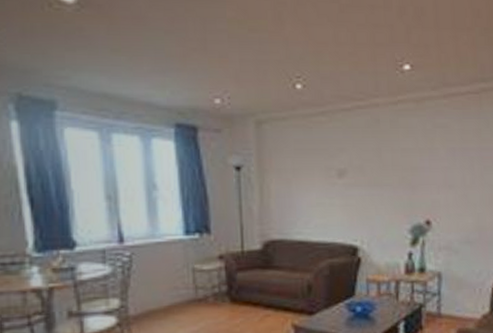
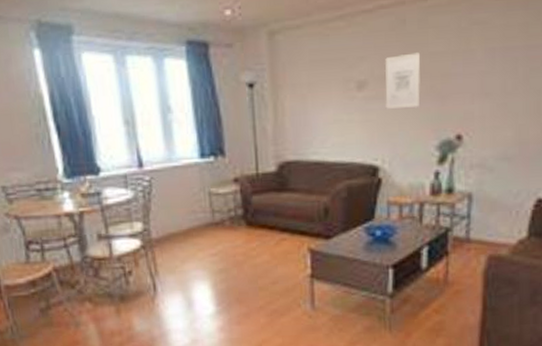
wall art: none [362,148,394,196] -> present [384,52,421,109]

